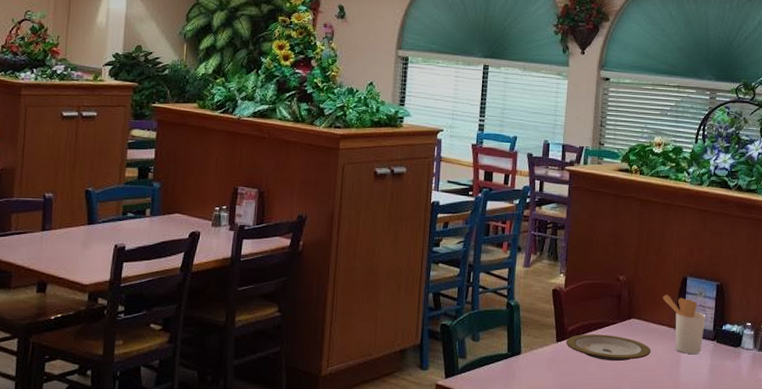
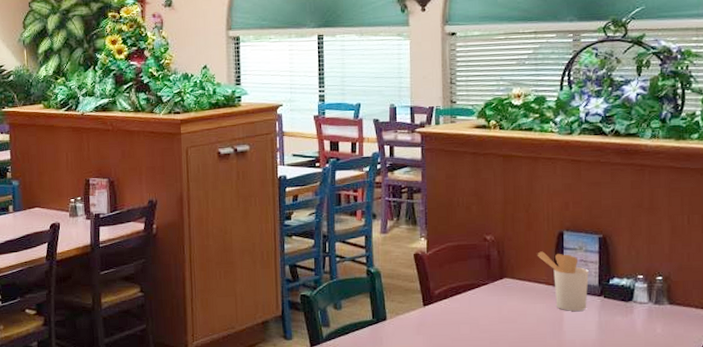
plate: present [565,334,651,362] -> none [433,296,529,323]

